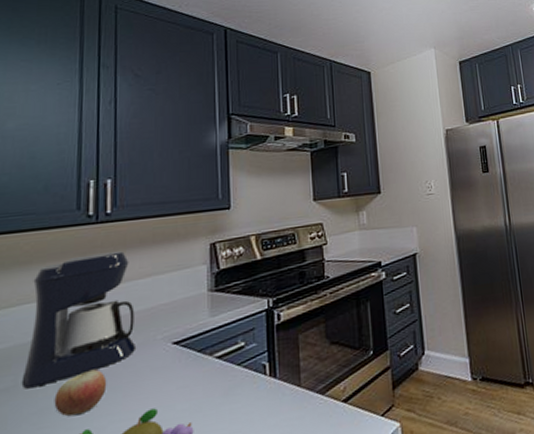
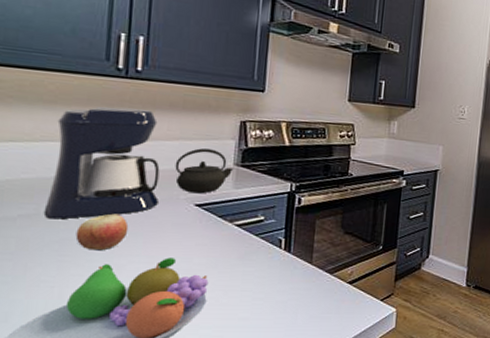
kettle: none [149,279,209,331] -> present [175,148,234,194]

